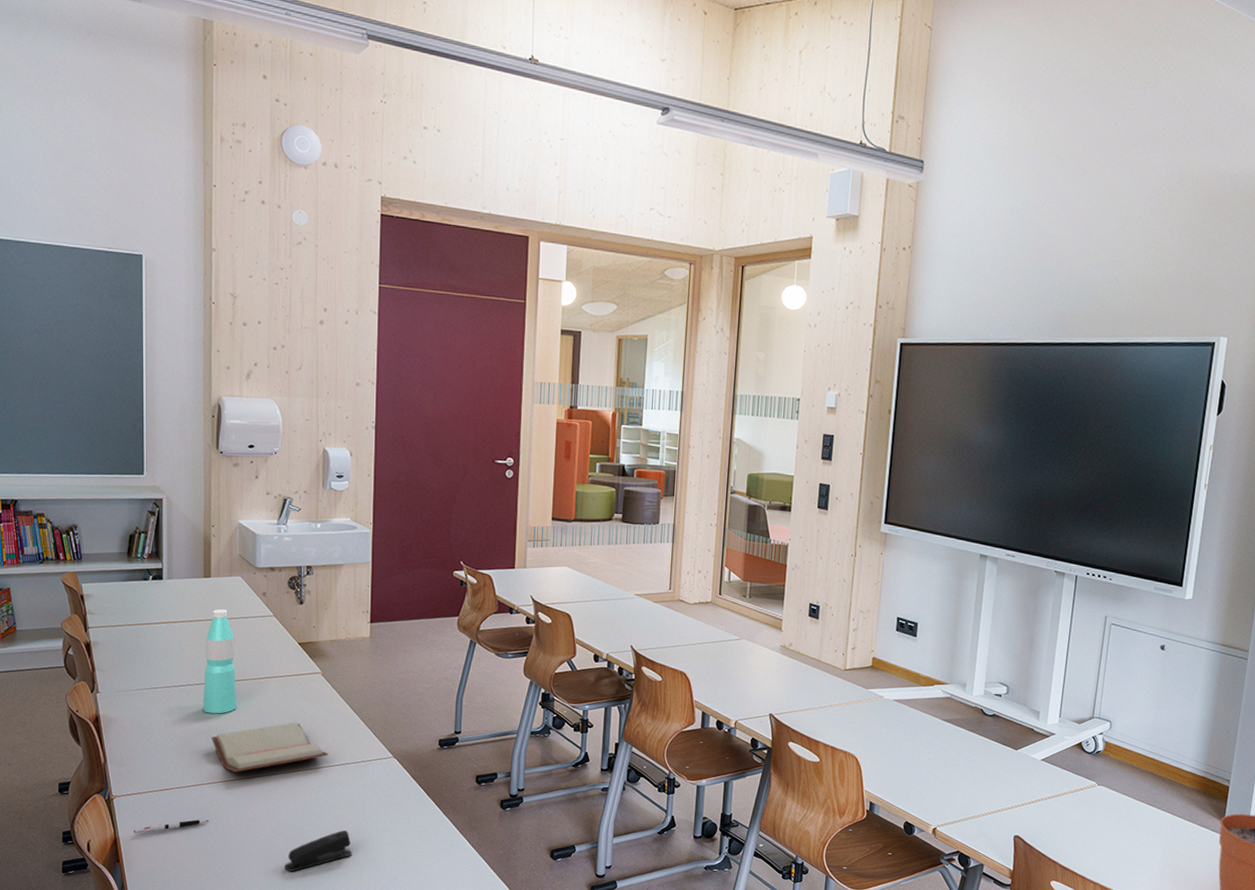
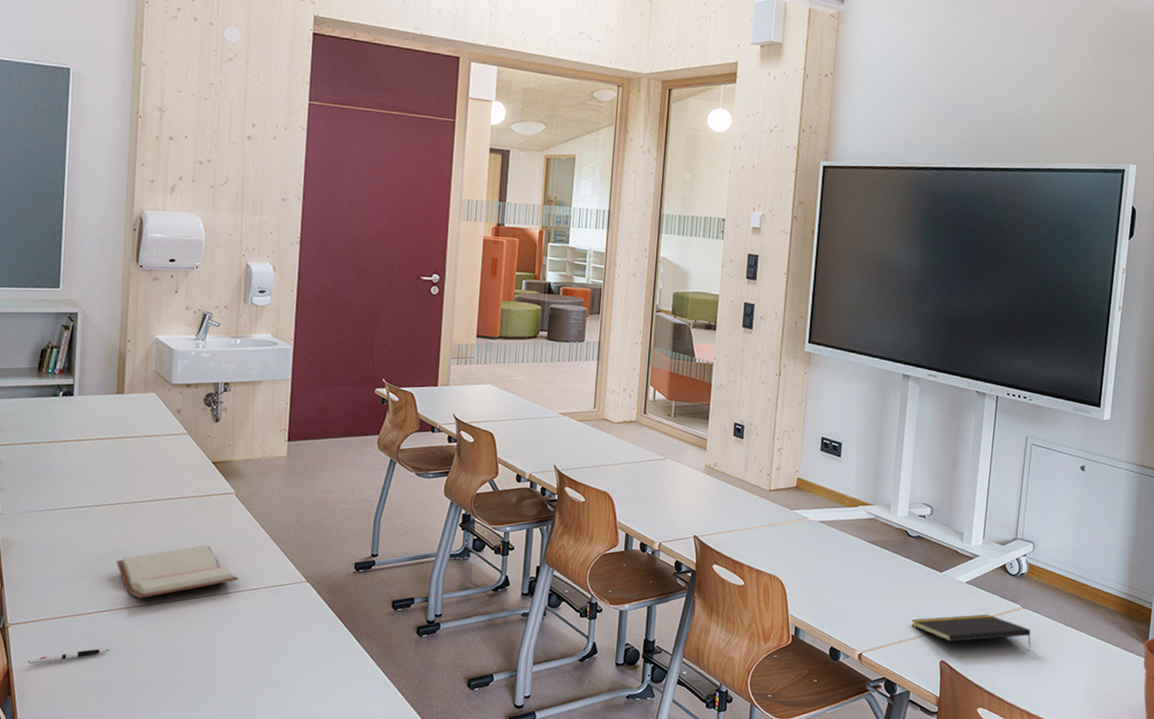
water bottle: present [202,608,236,714] -> none [108,426,146,536]
stapler: present [285,830,352,872] -> none [188,659,259,704]
notepad: none [986,790,1106,824] -> present [911,614,1031,648]

